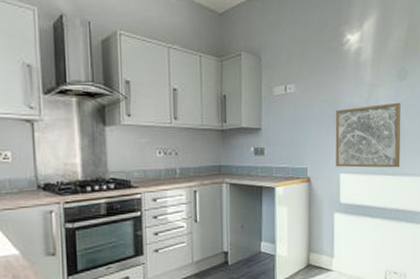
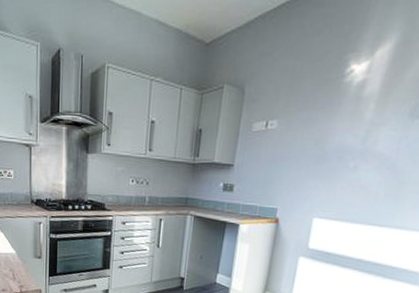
wall art: present [335,102,401,168] -> none [310,145,407,219]

